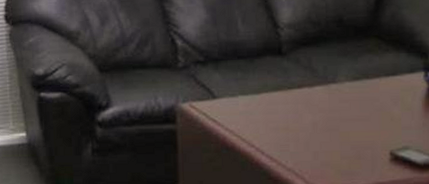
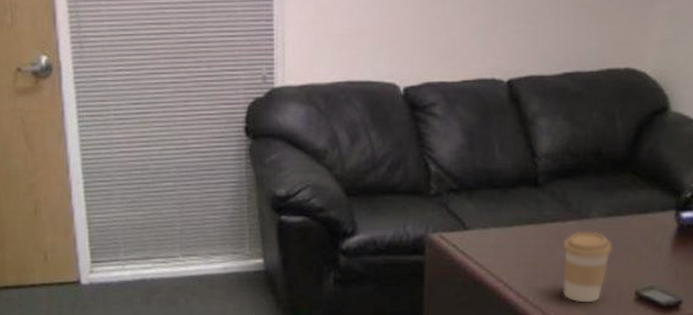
coffee cup: none [311,95,363,165] -> present [562,231,613,303]

